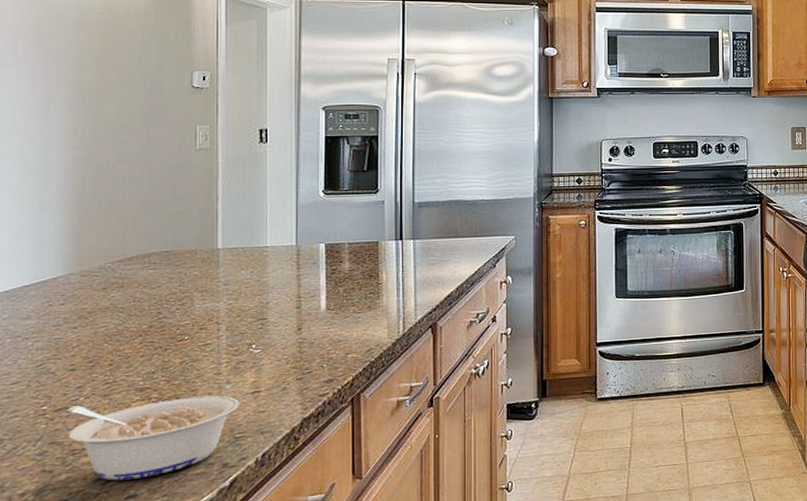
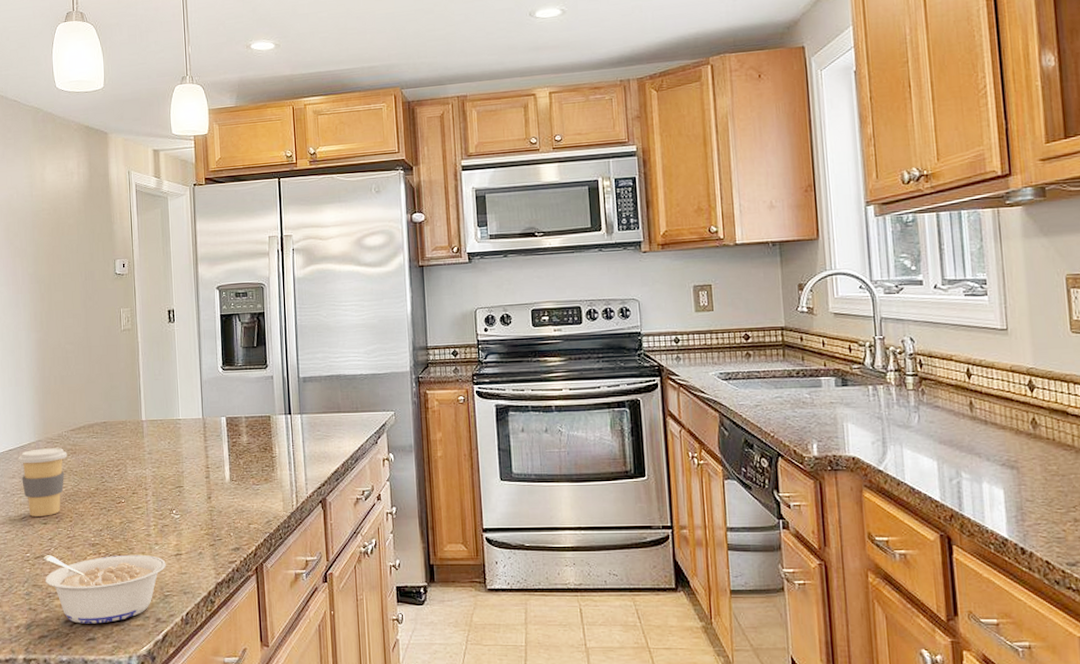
coffee cup: none [36,281,111,363] -> present [18,448,67,517]

